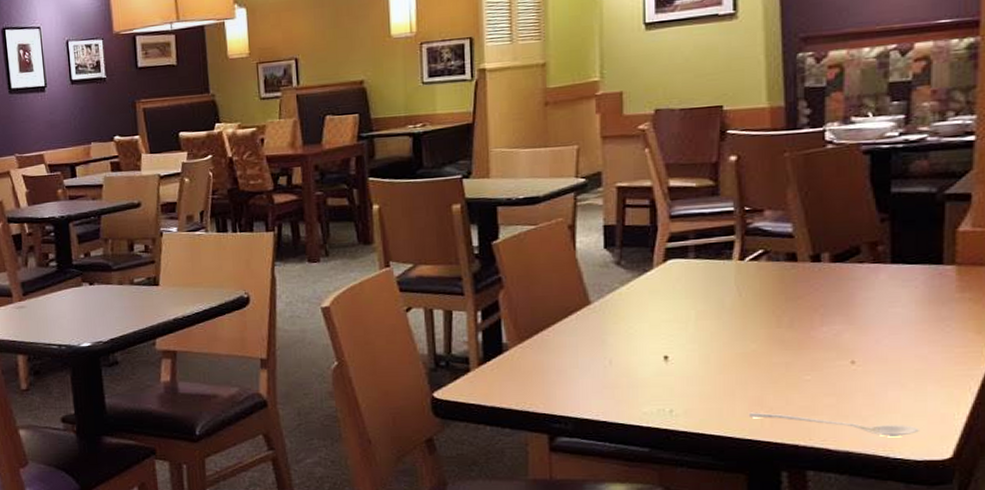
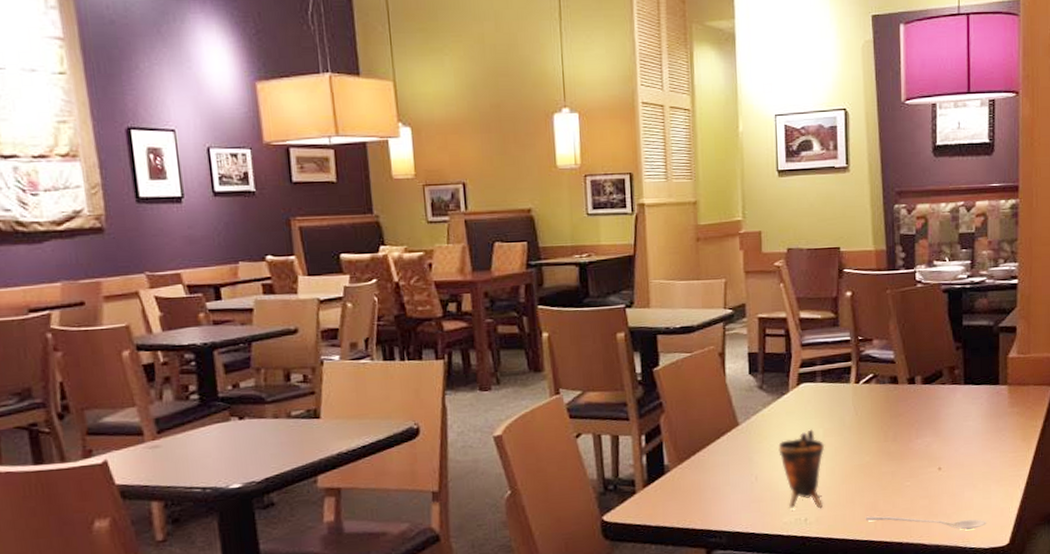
cup: none [638,311,698,400] -> present [778,429,825,509]

